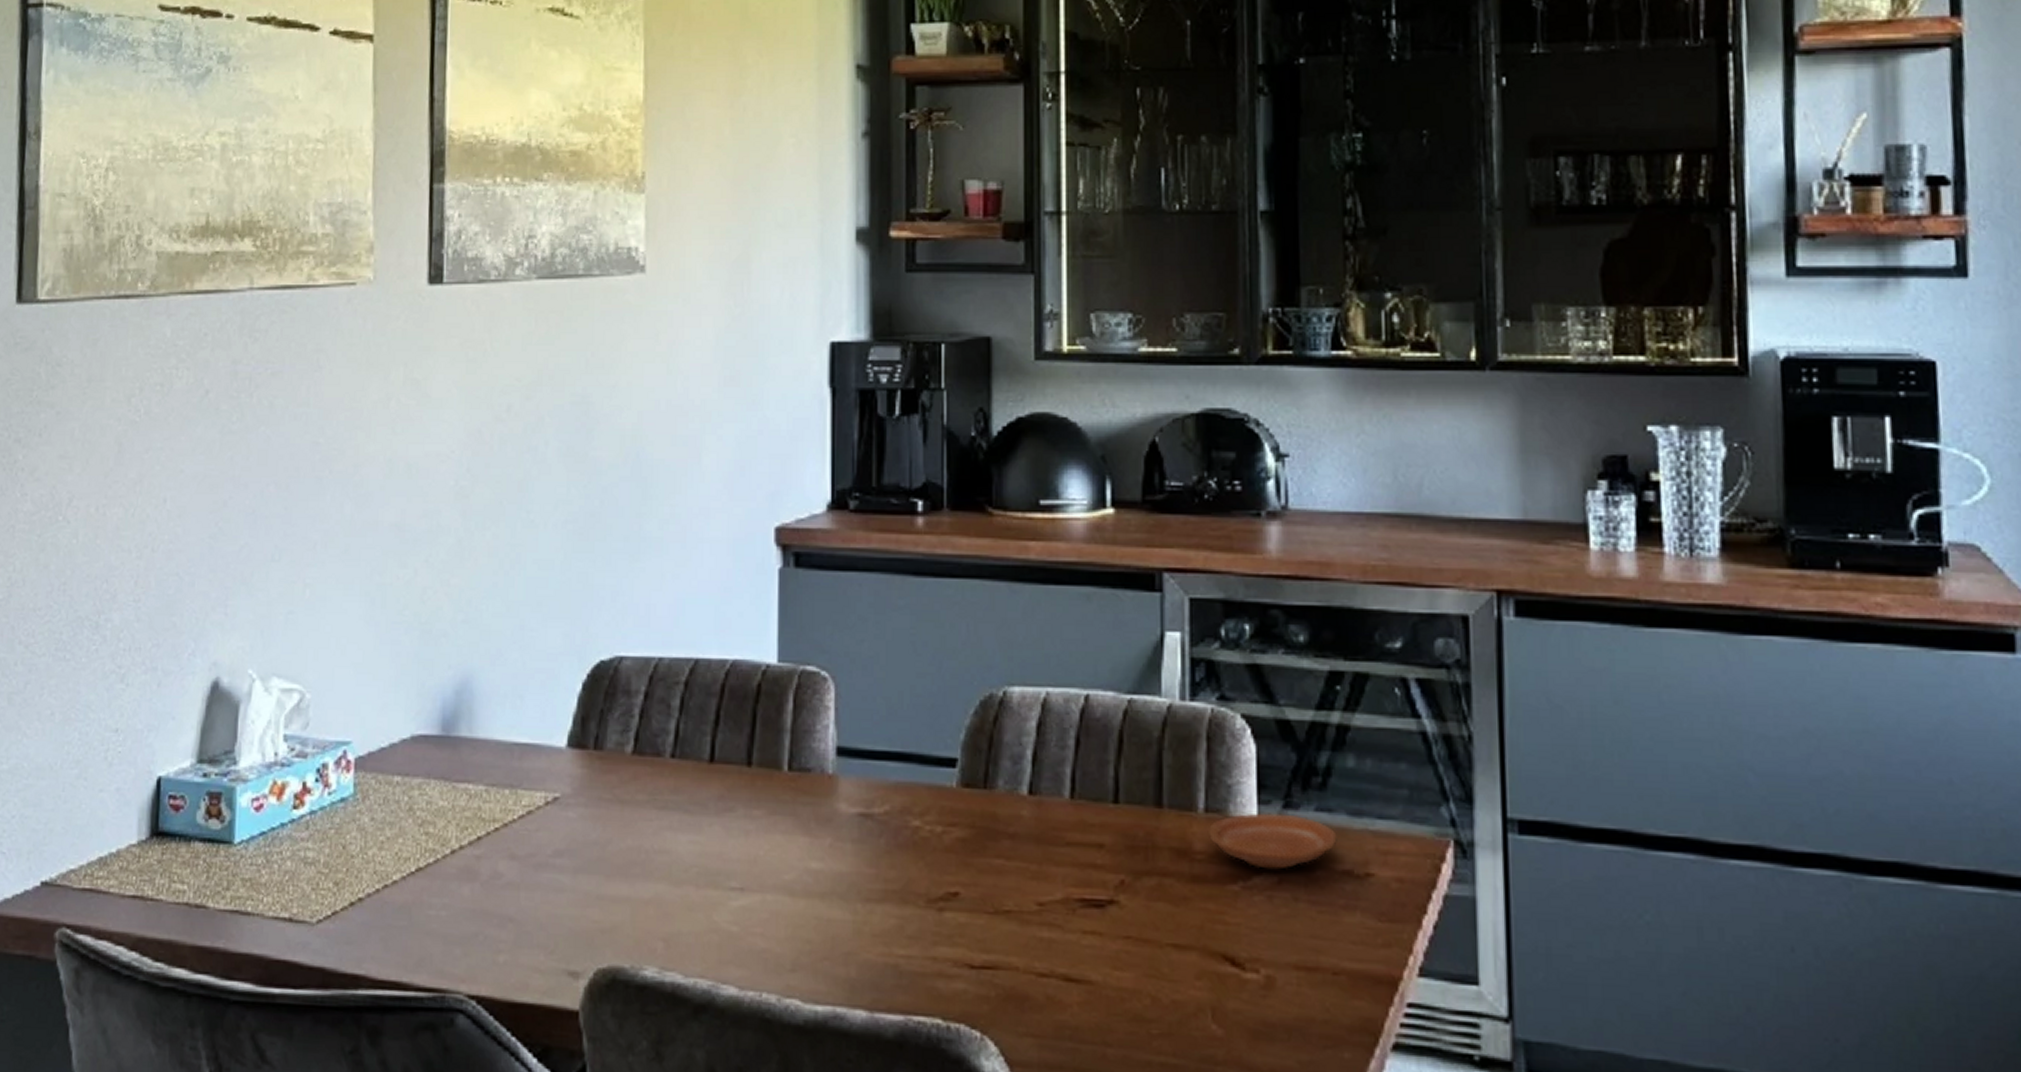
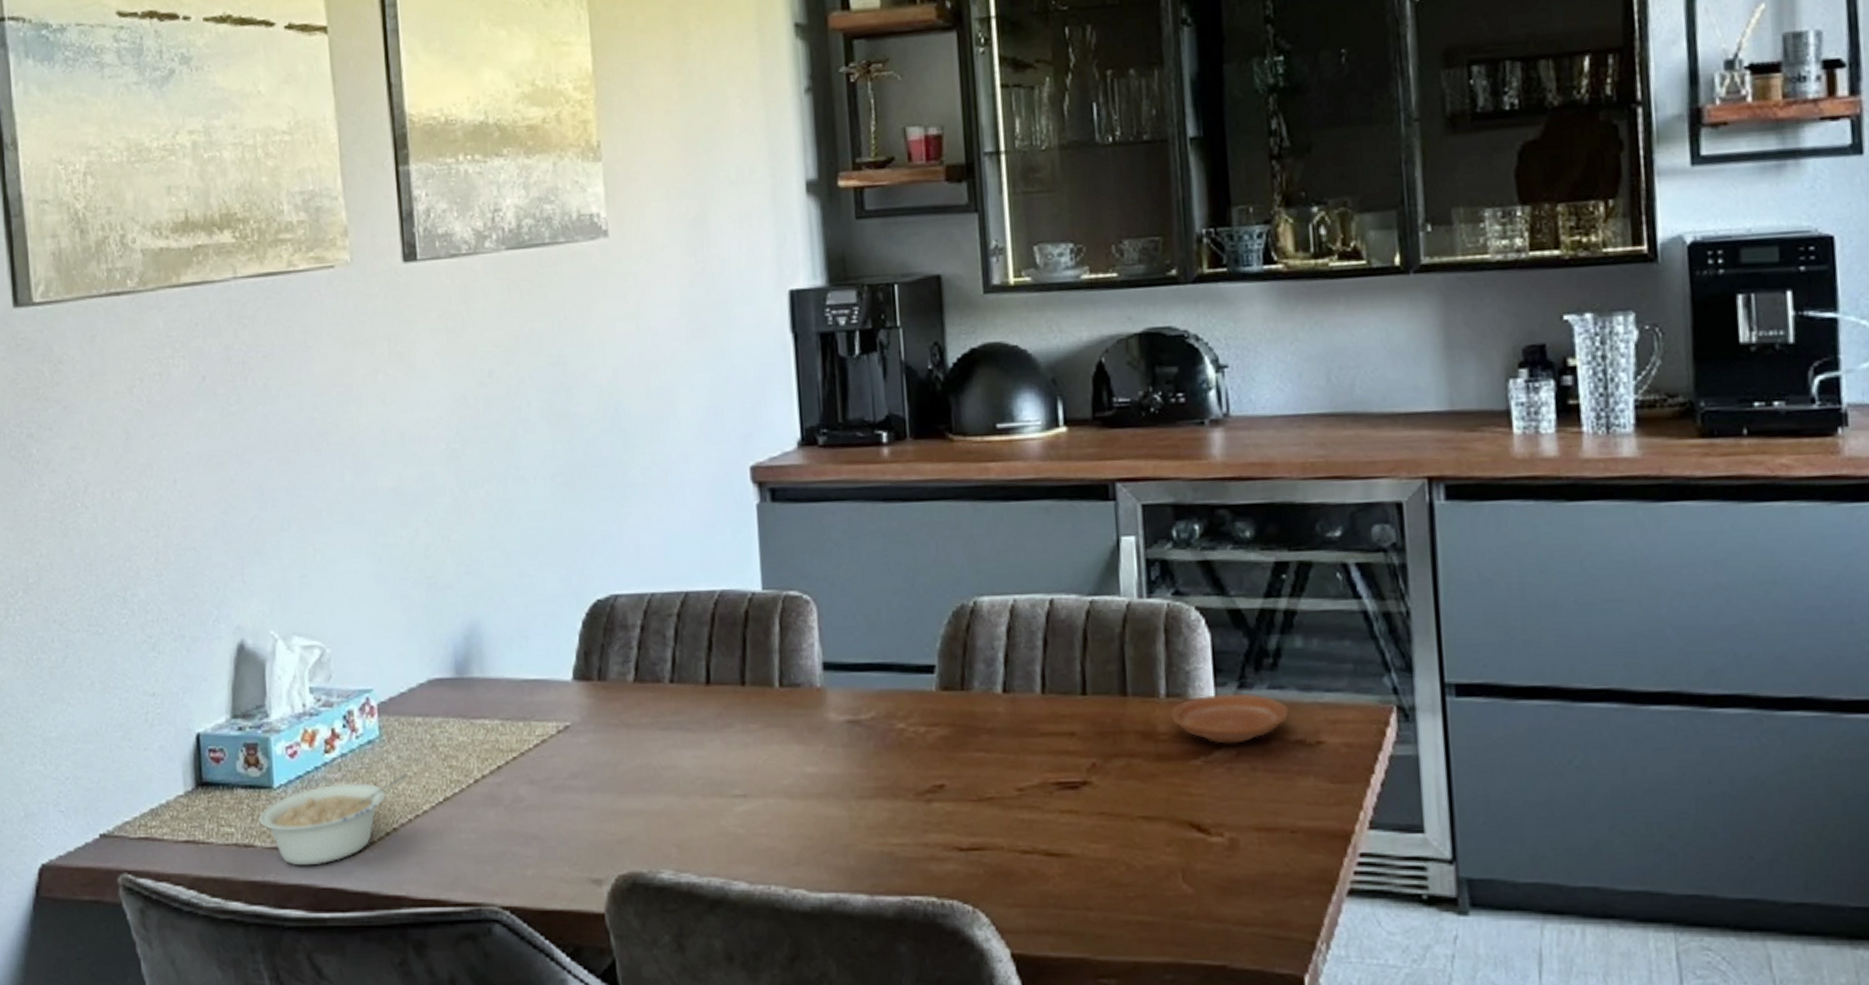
legume: none [214,837,381,934] -> present [258,773,408,866]

